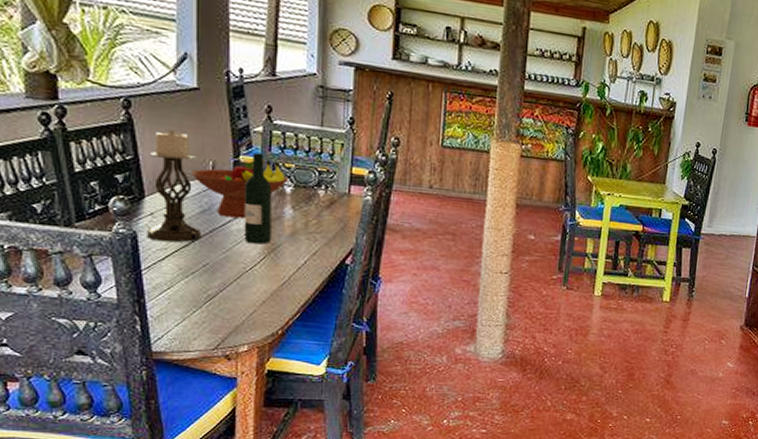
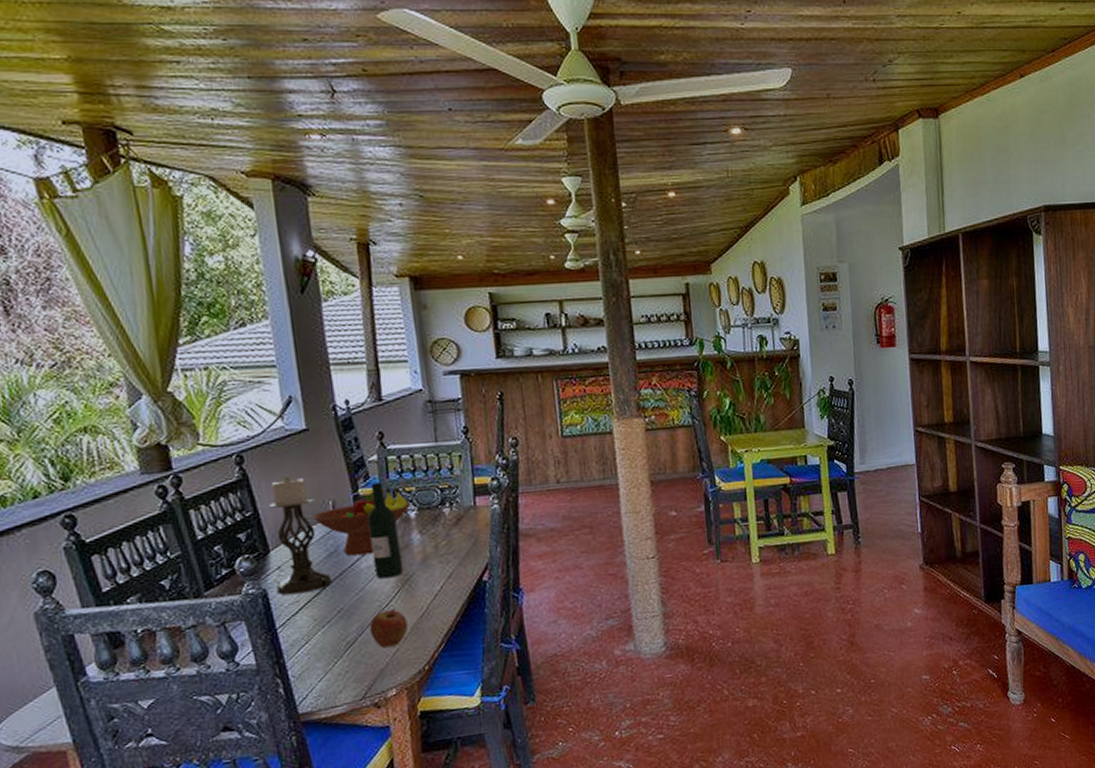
apple: none [231,273,268,307] -> present [369,608,408,648]

